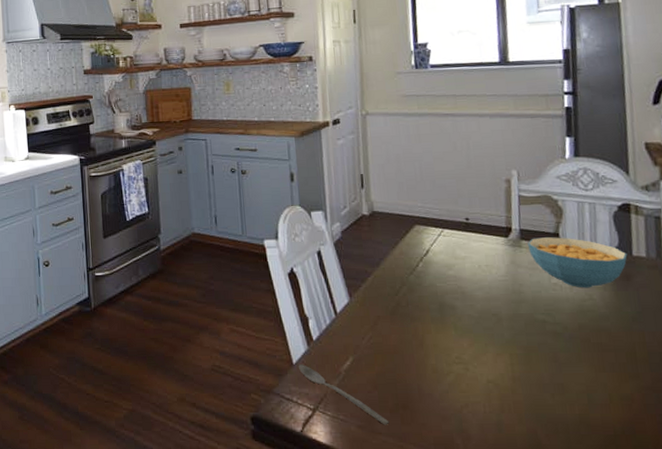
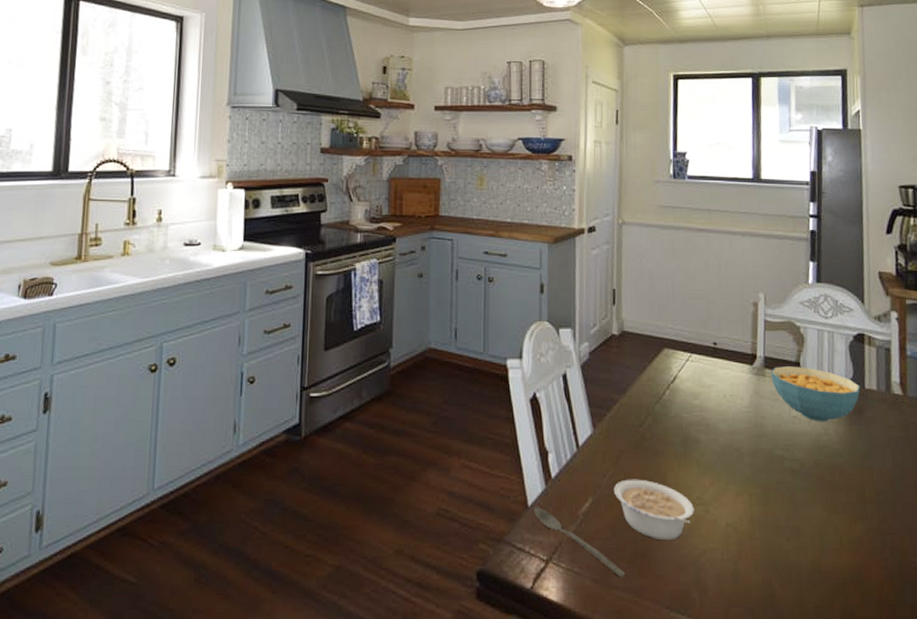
legume: none [373,341,454,395] -> present [614,479,694,541]

